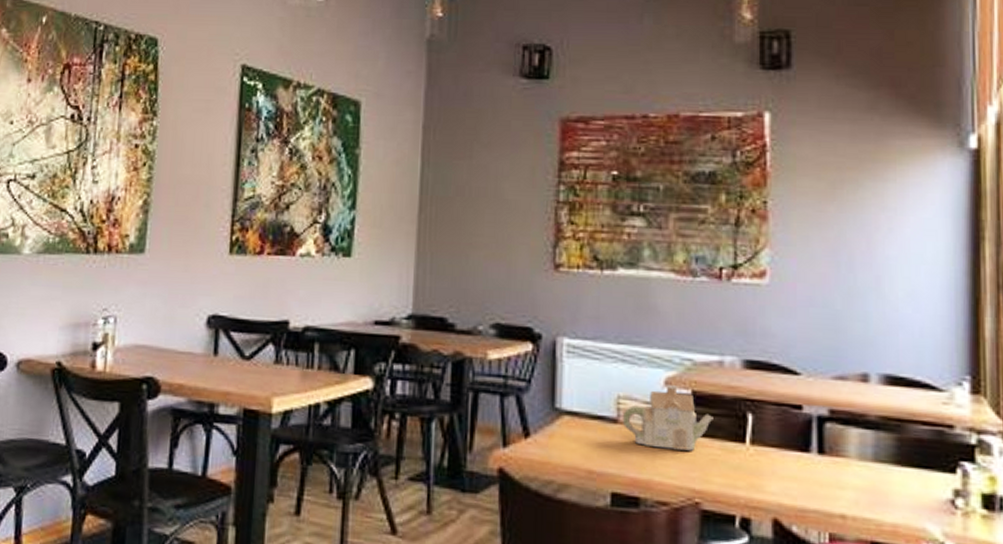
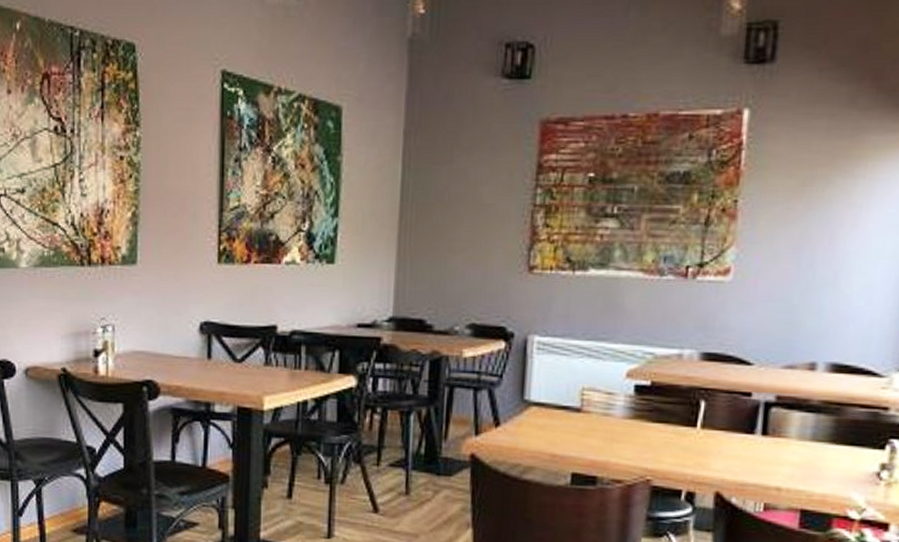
teapot: present [622,385,713,451] -> none [585,377,669,435]

